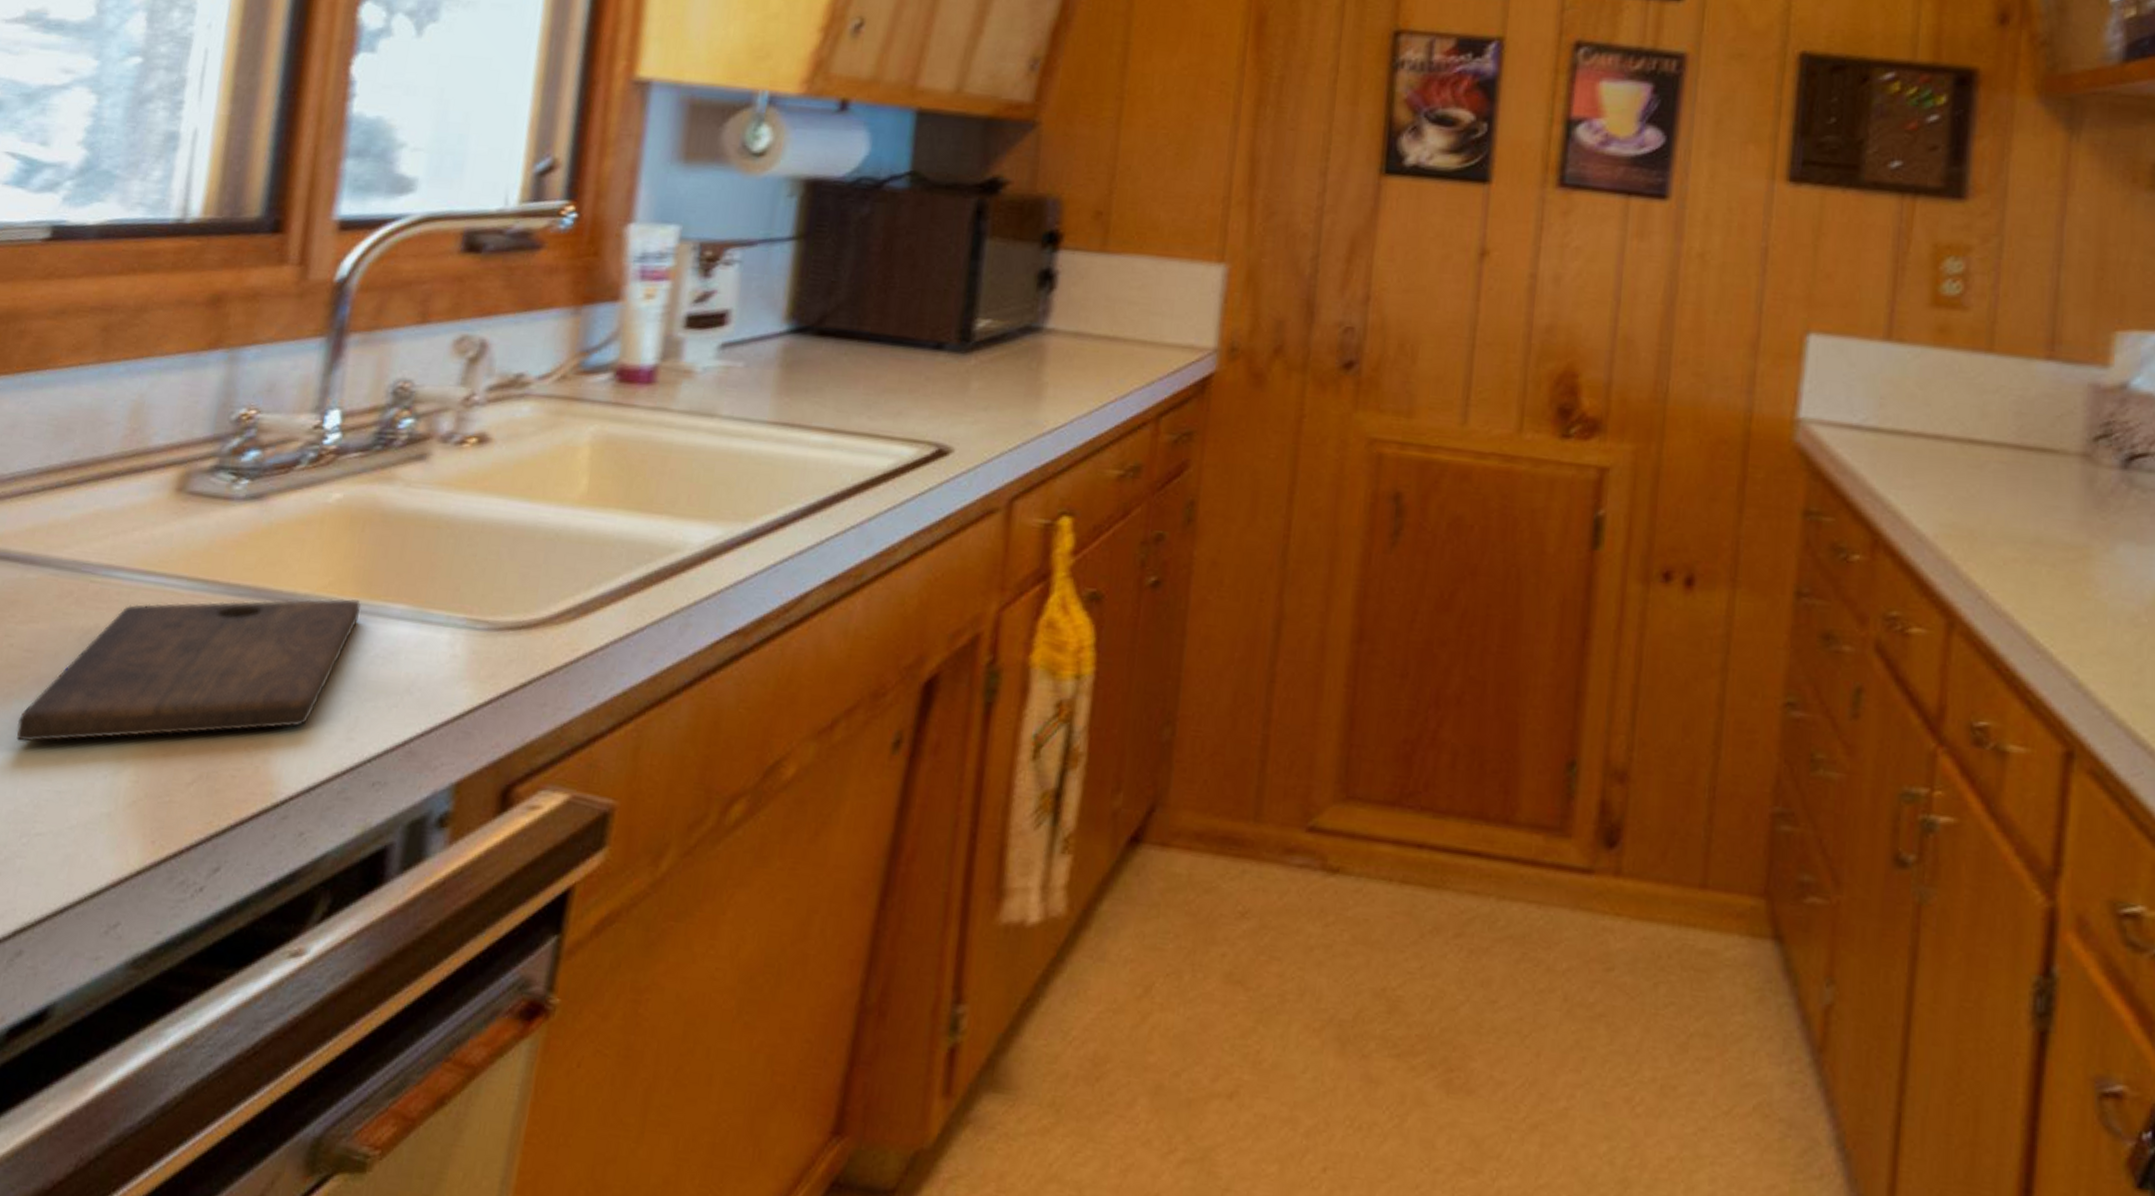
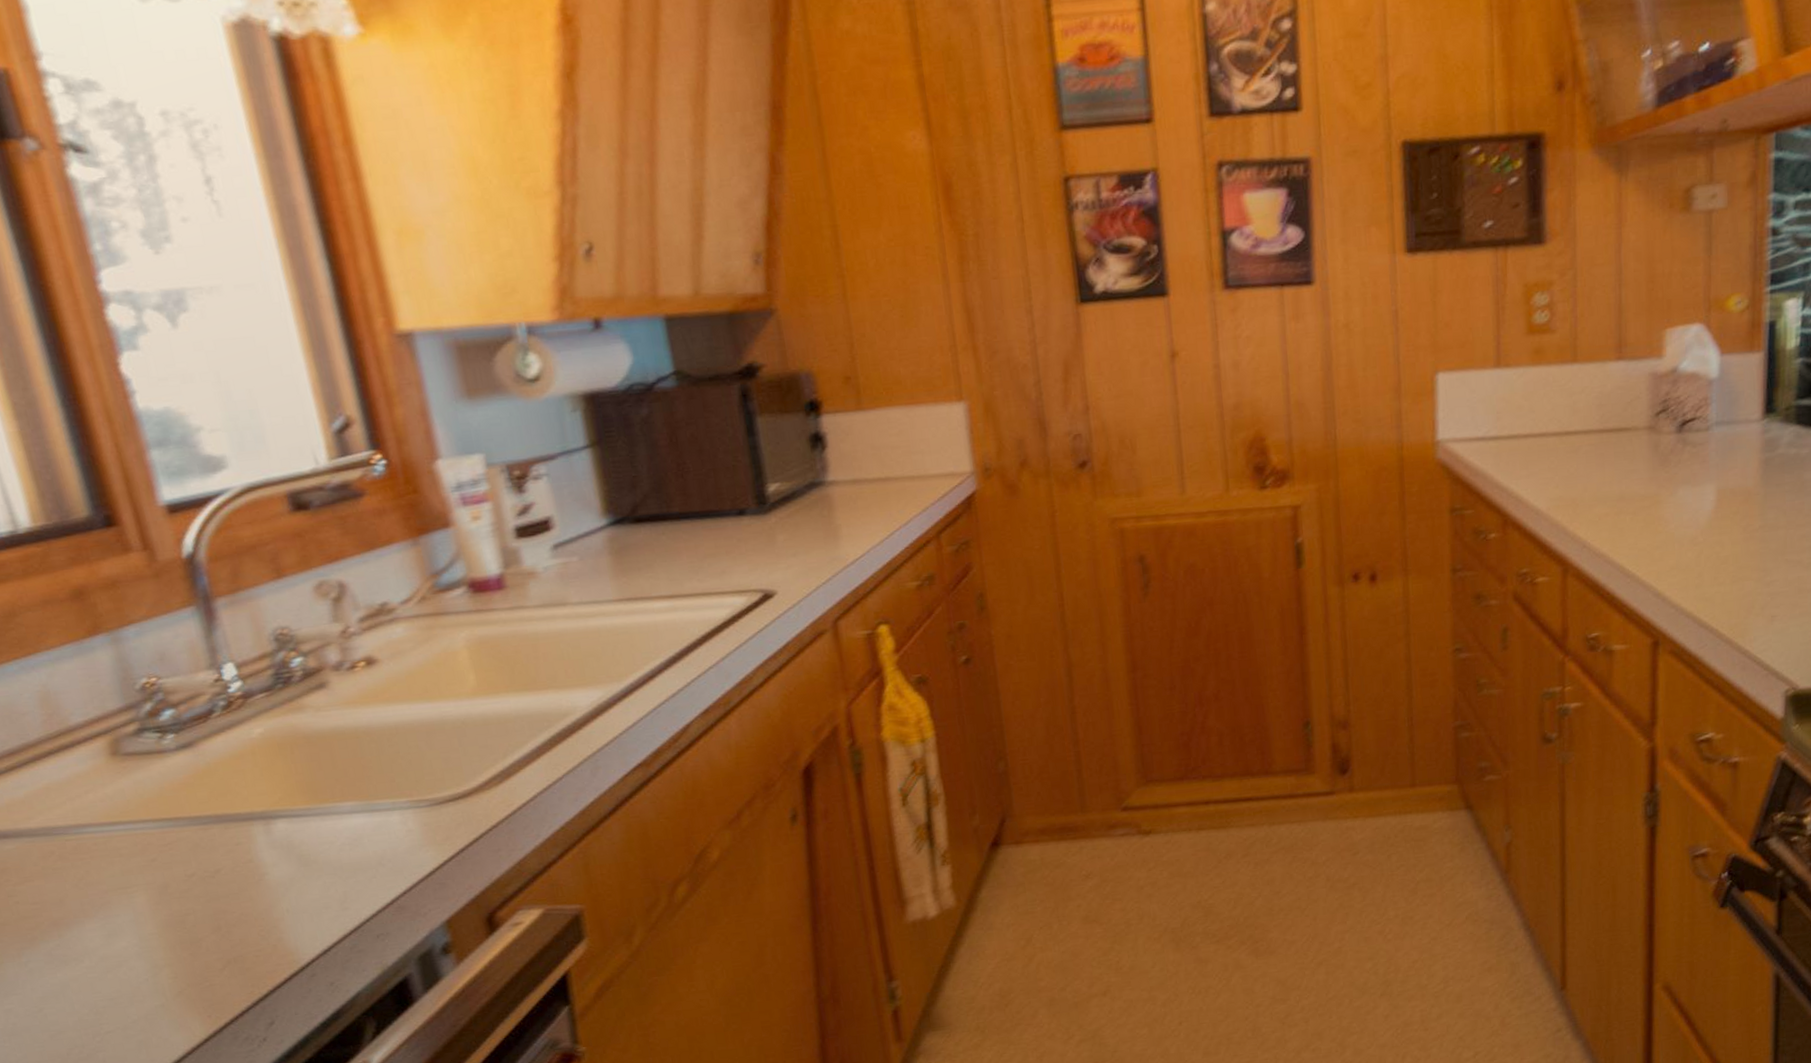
cutting board: present [16,598,361,742] -> none [50,806,317,972]

